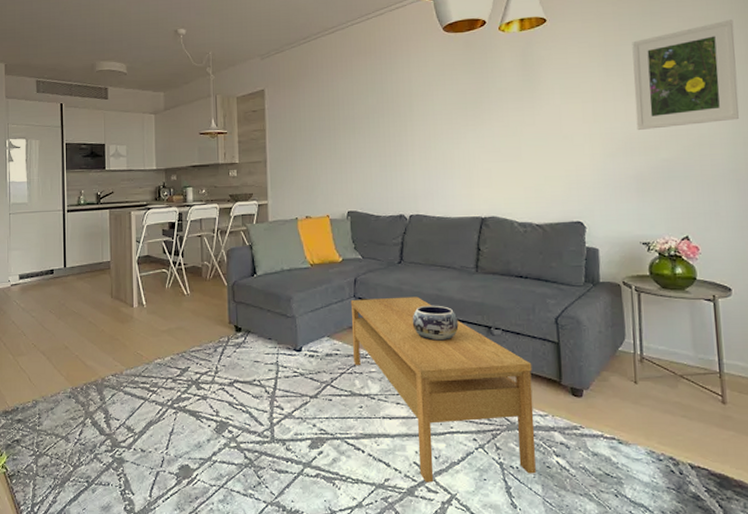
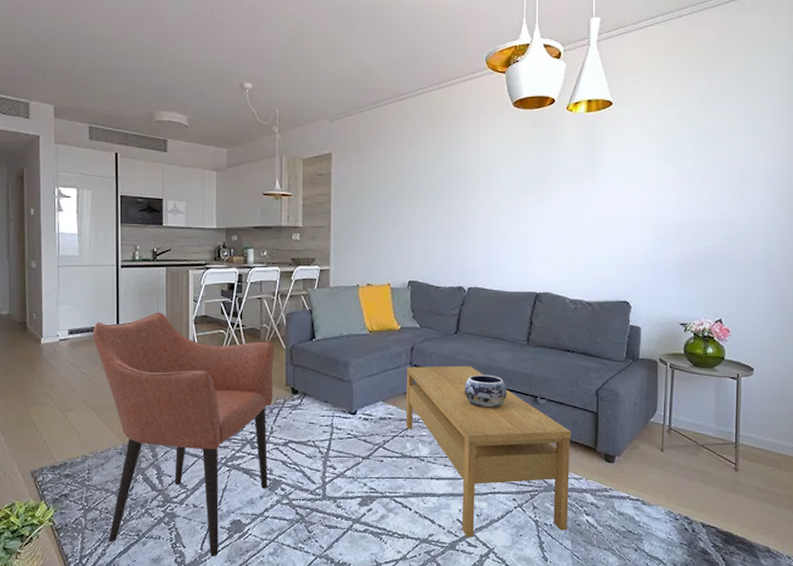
armchair: none [42,254,216,505] -> present [93,312,274,557]
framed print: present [632,19,739,130] -> none [686,116,783,217]

